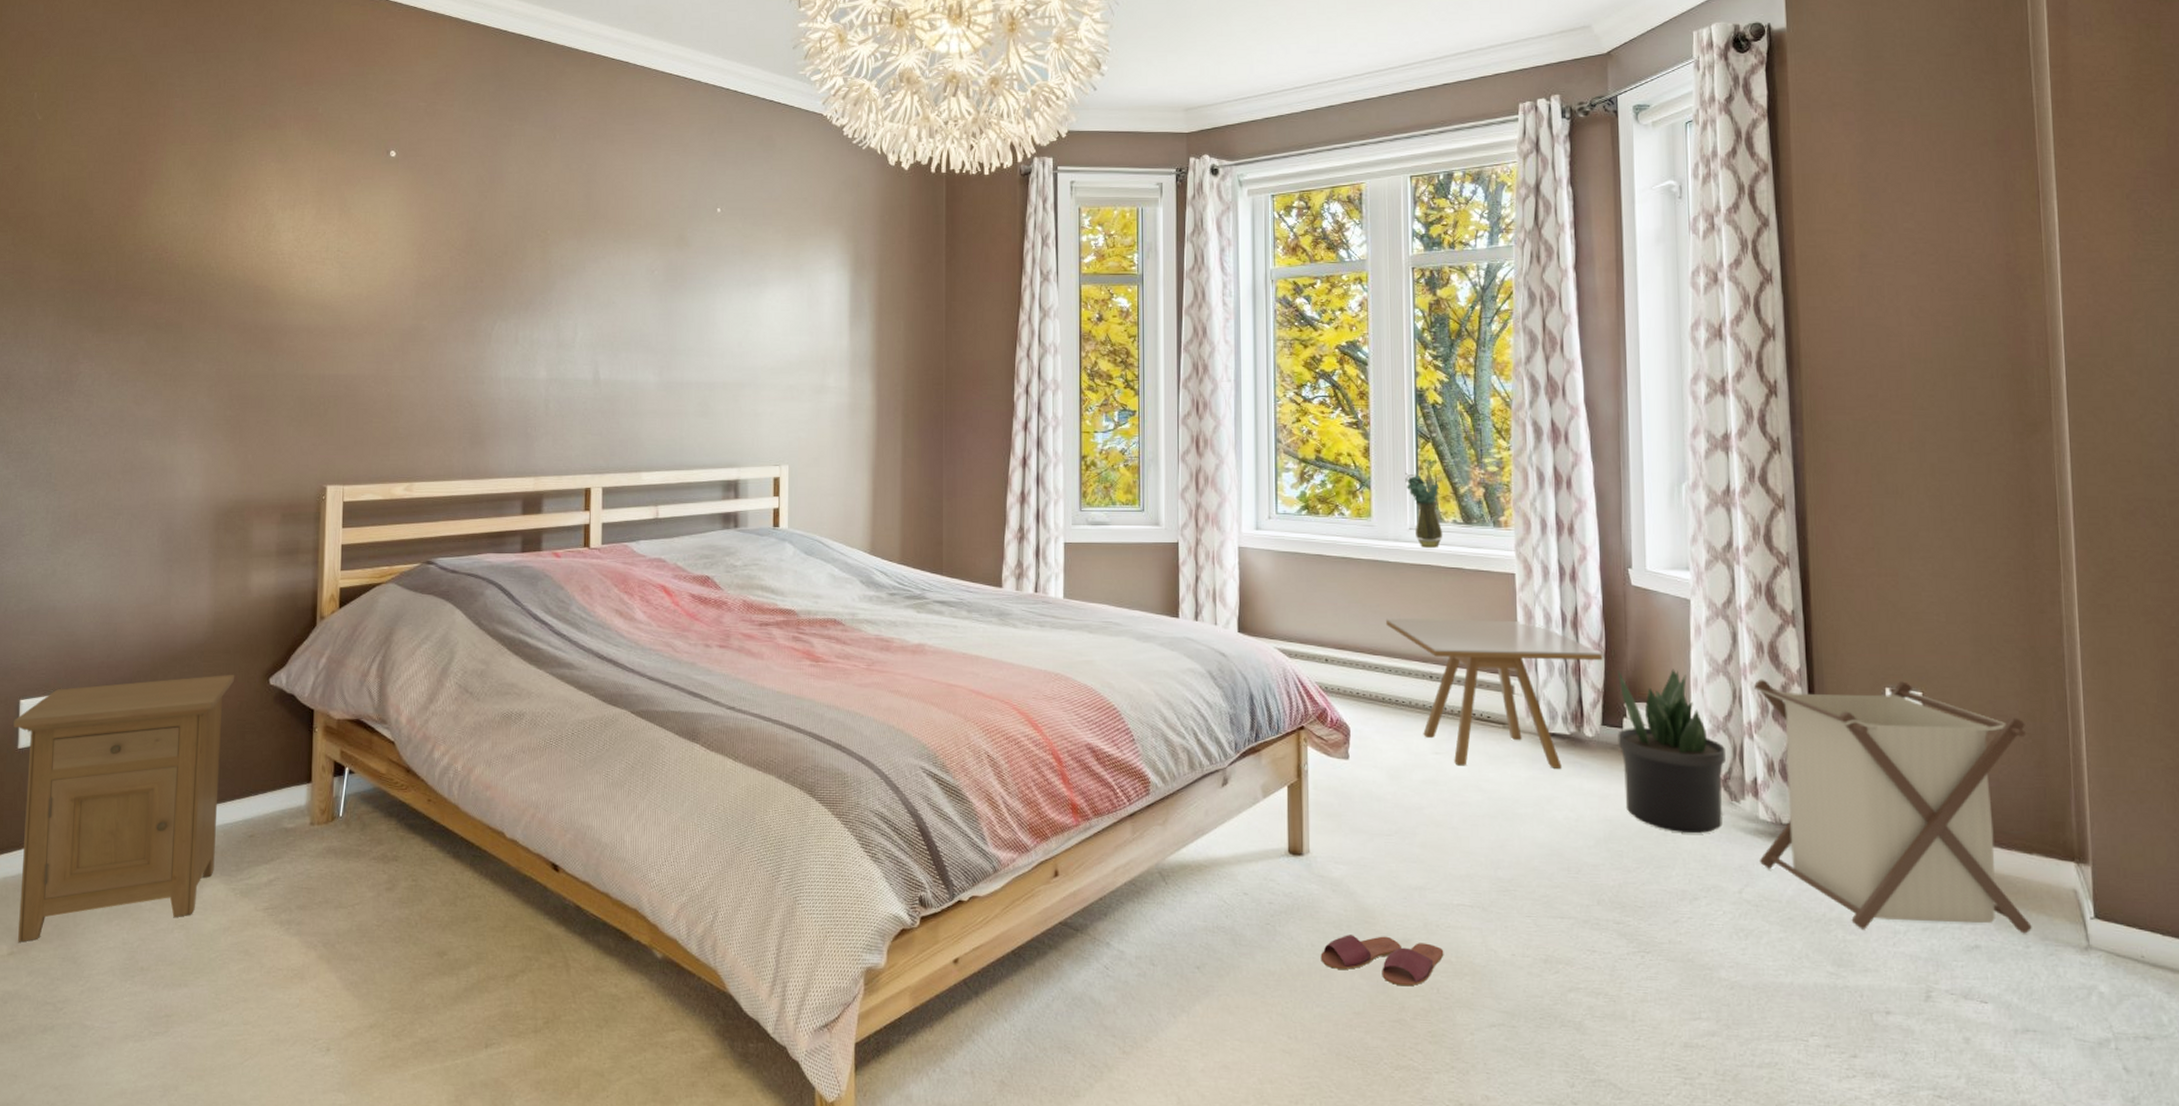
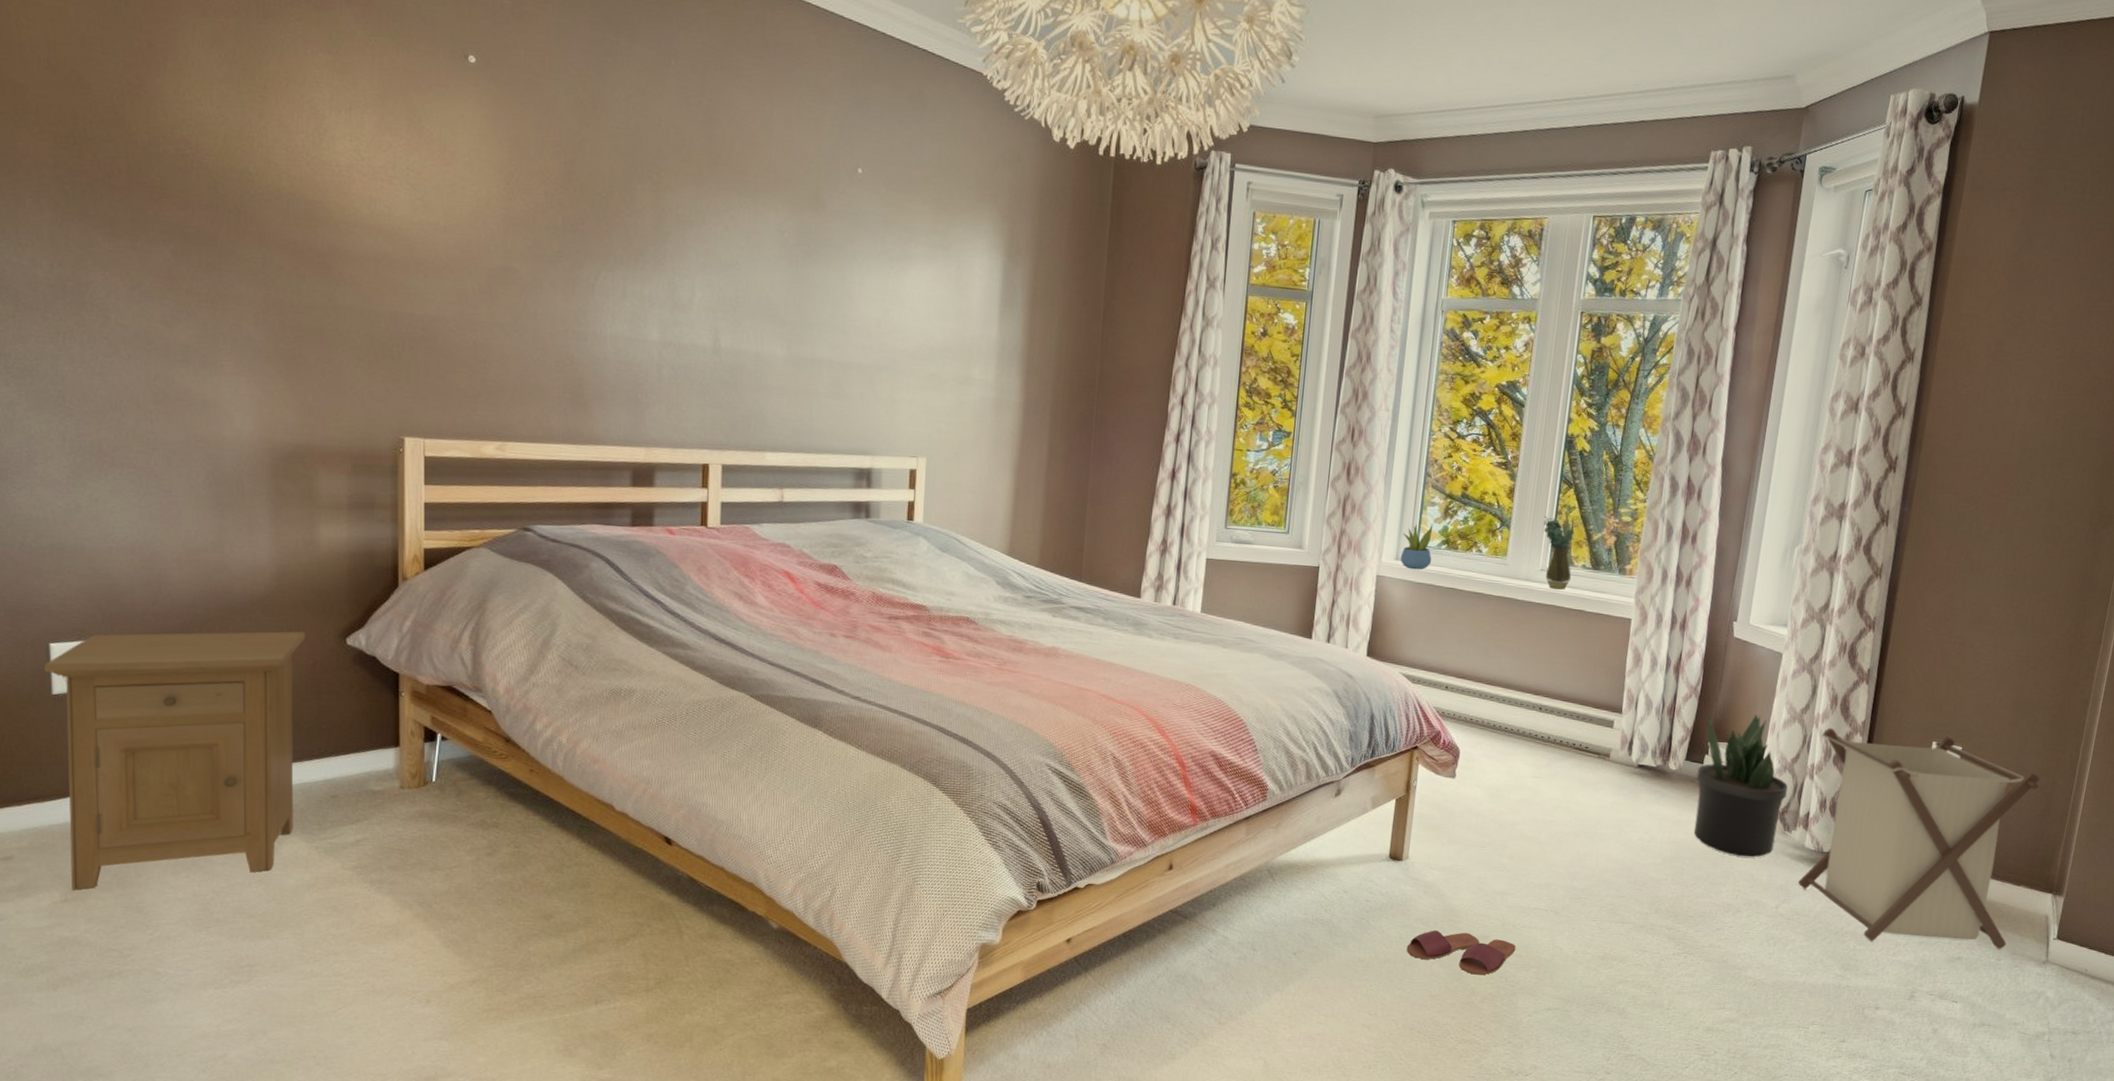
succulent plant: none [1260,490,1294,539] -> present [1400,524,1433,570]
side table: present [1386,618,1603,769] -> none [1506,652,1697,796]

